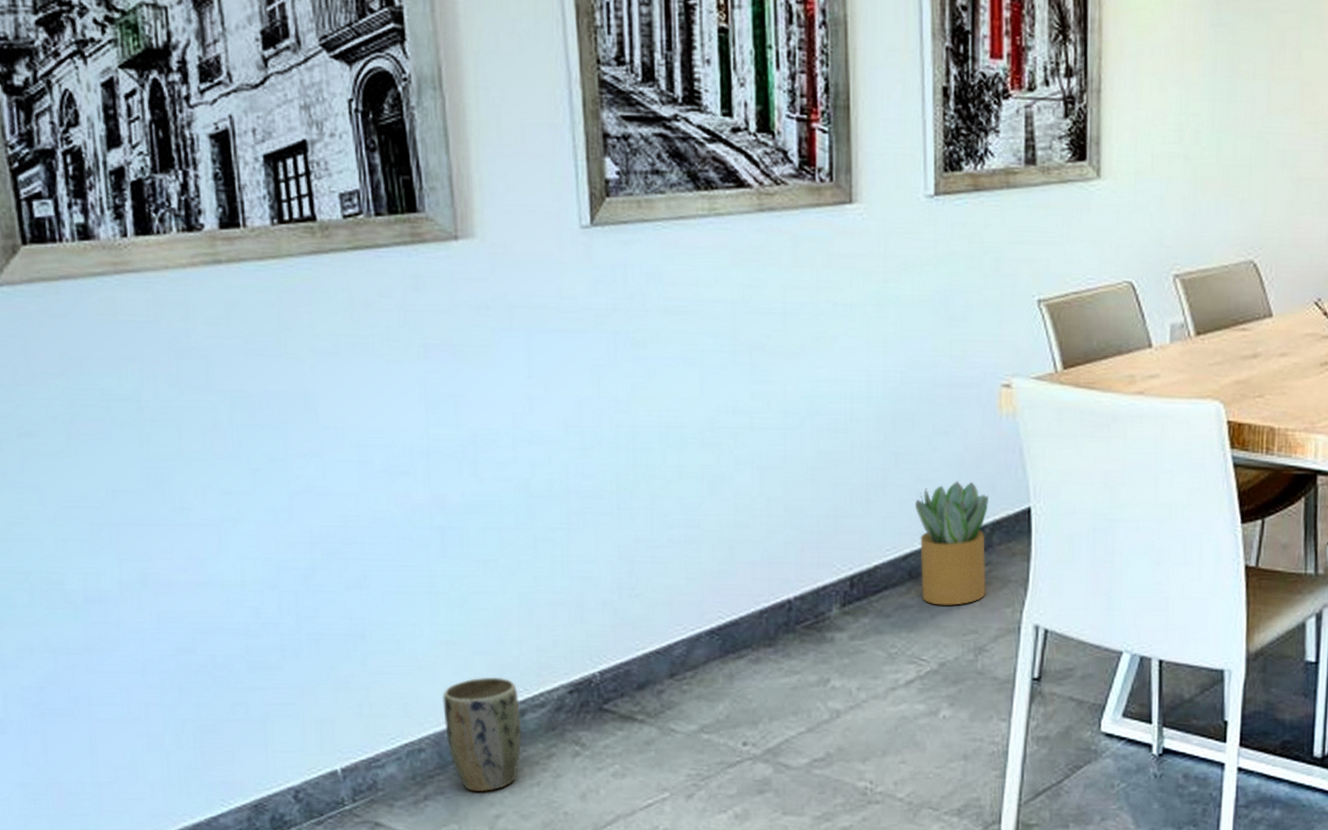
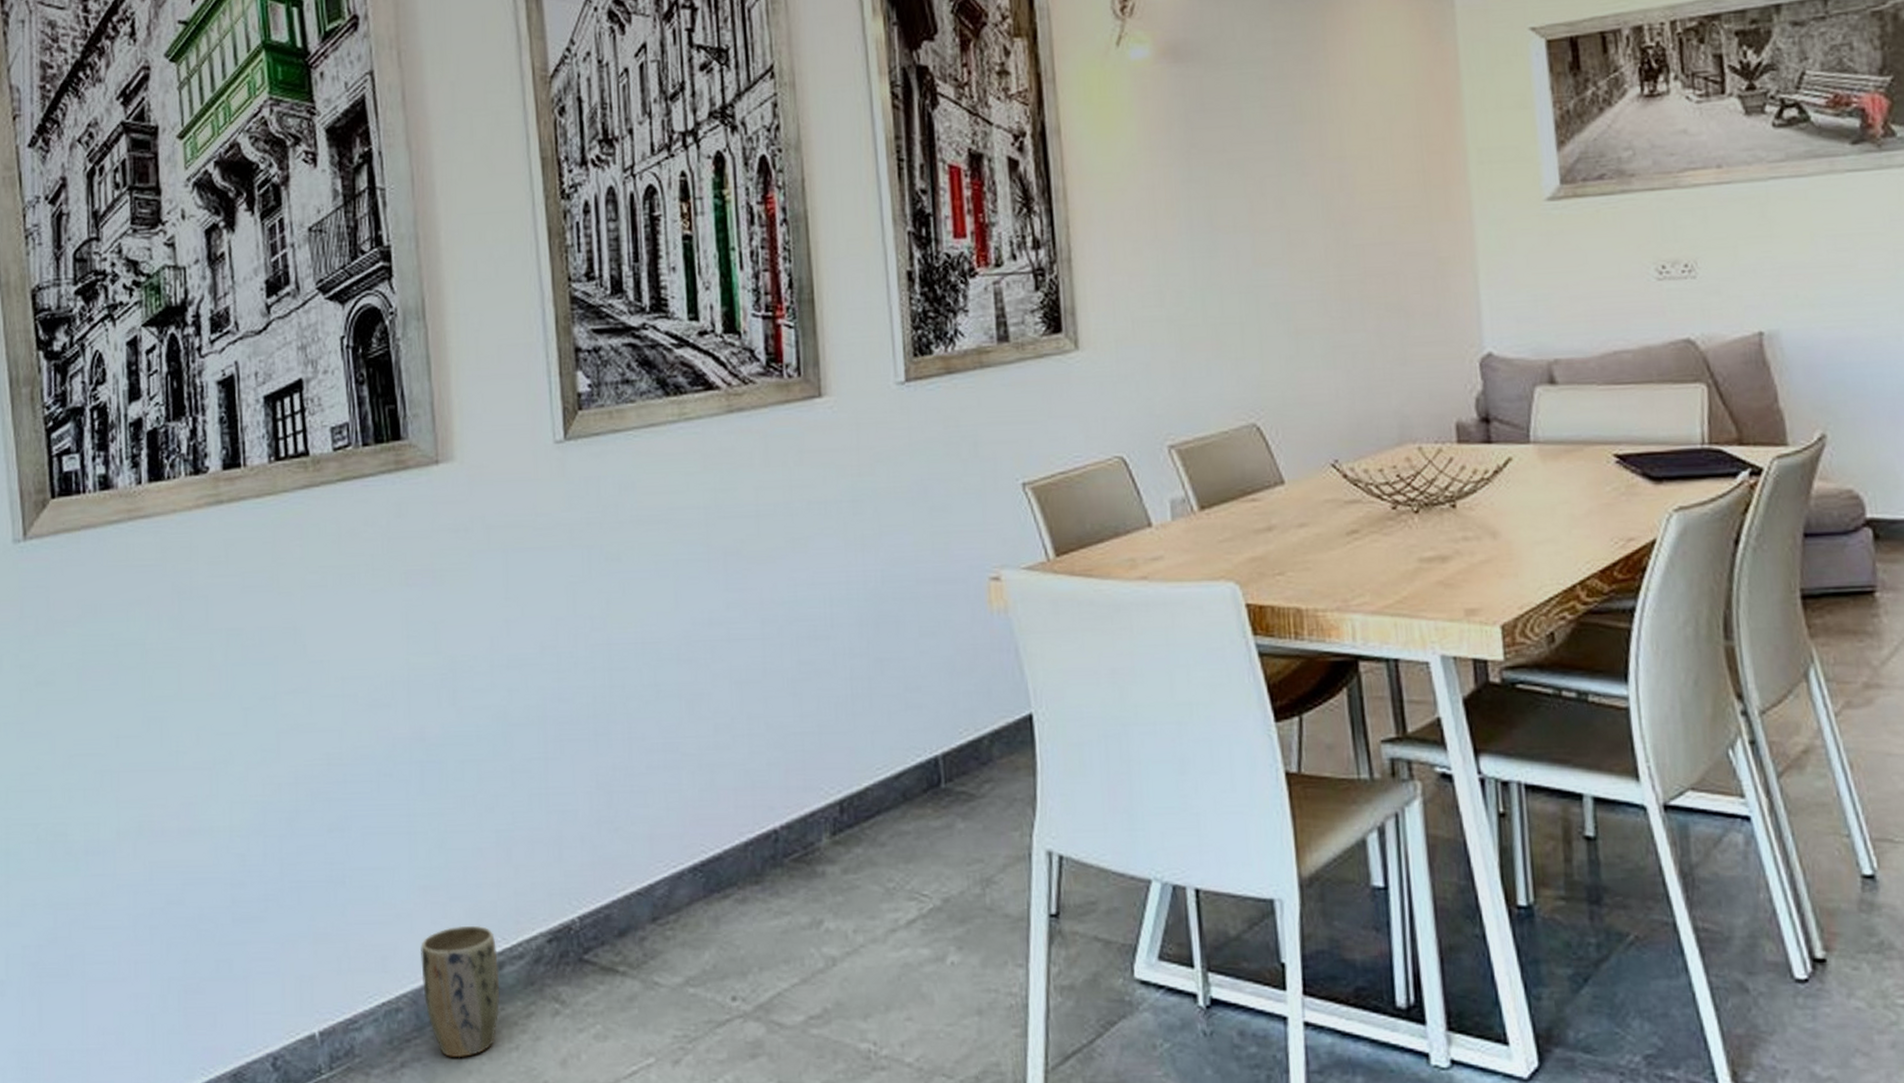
potted plant: present [914,481,988,605] -> none [904,687,990,831]

